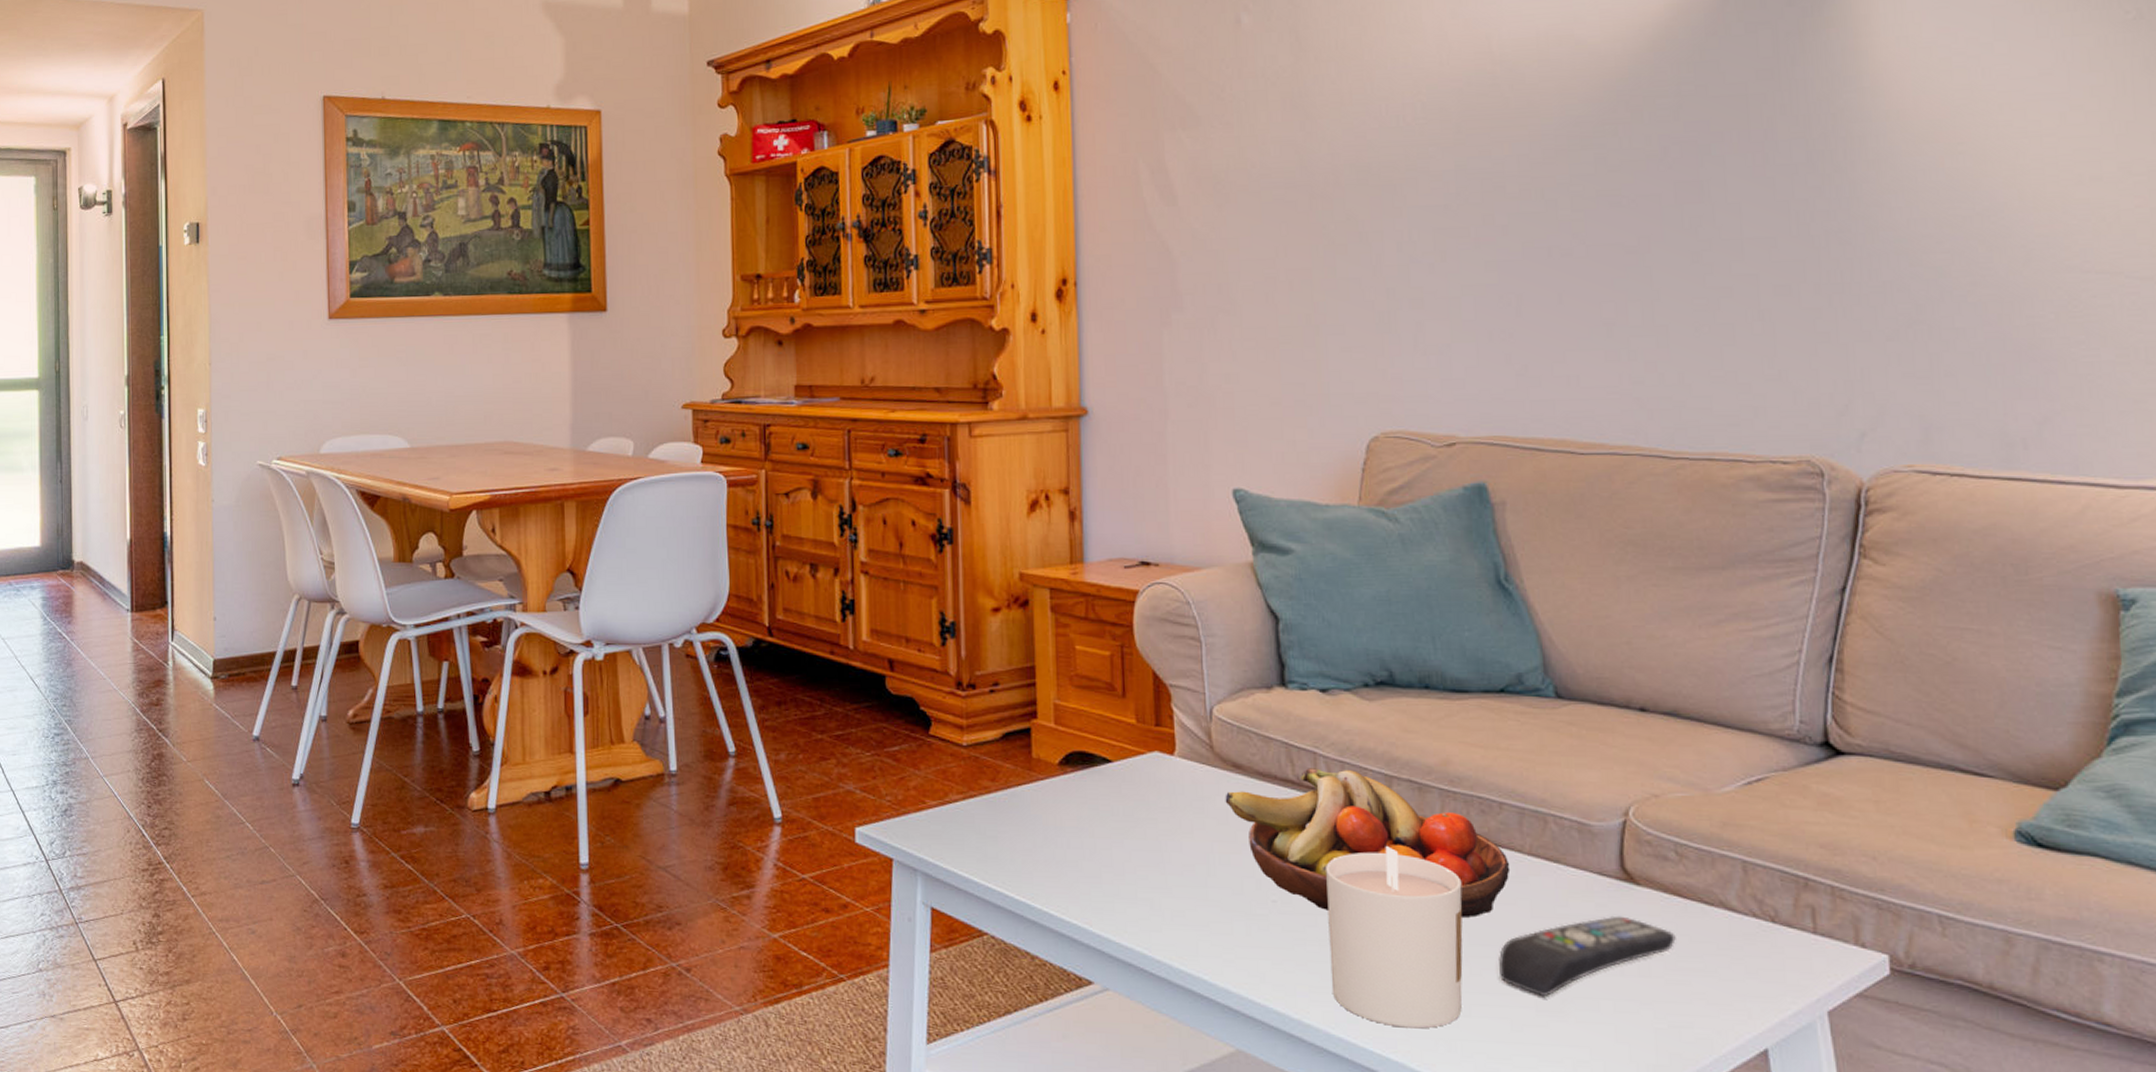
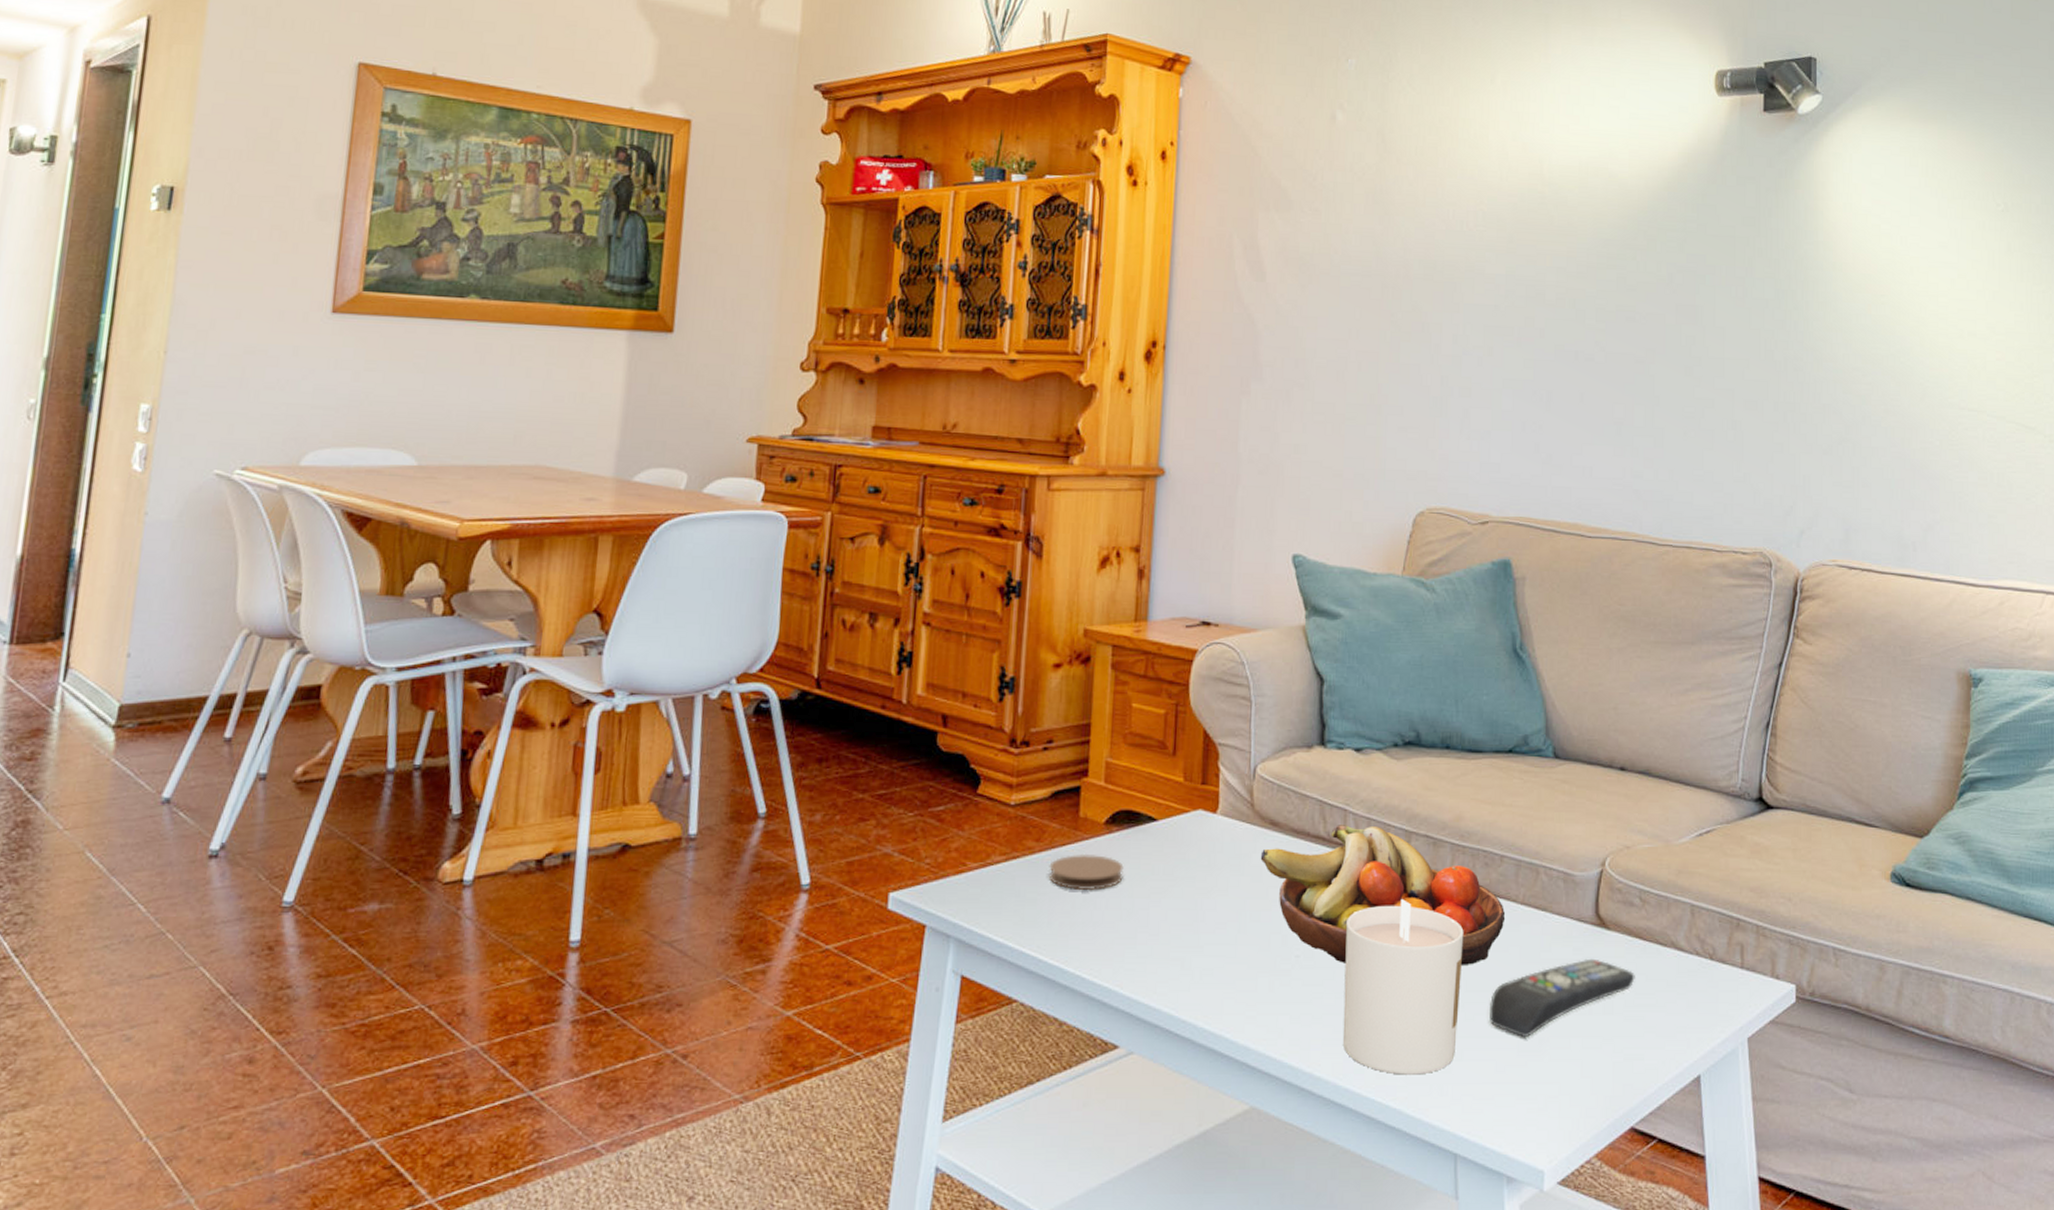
coaster: none [1006,793,1082,830] -> present [1048,853,1124,891]

